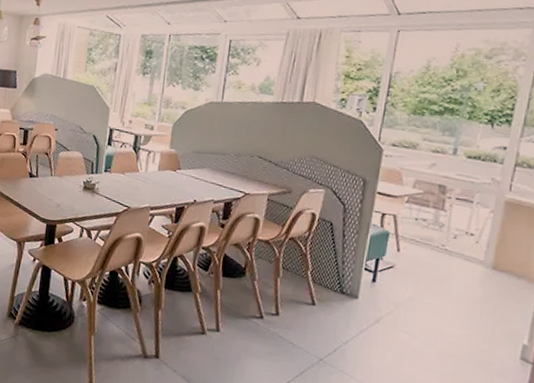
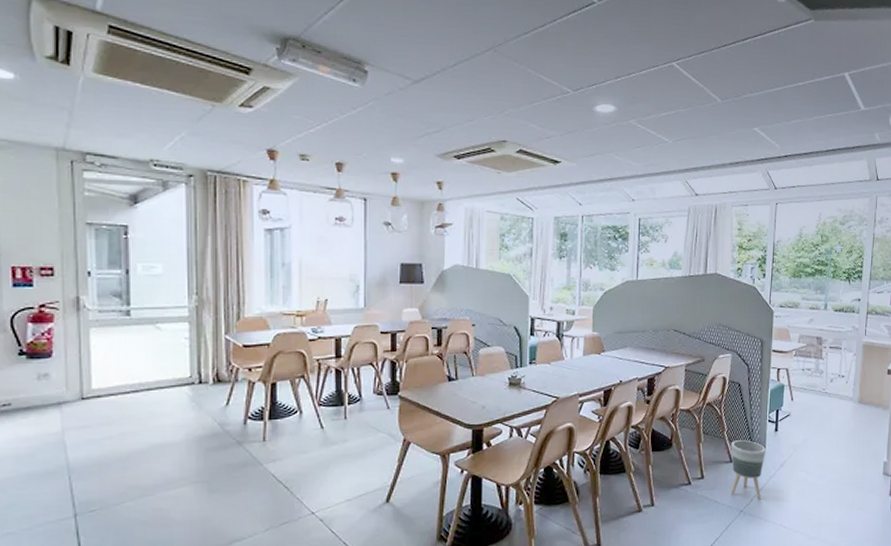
planter: none [310,282,358,353] -> present [730,440,765,500]

